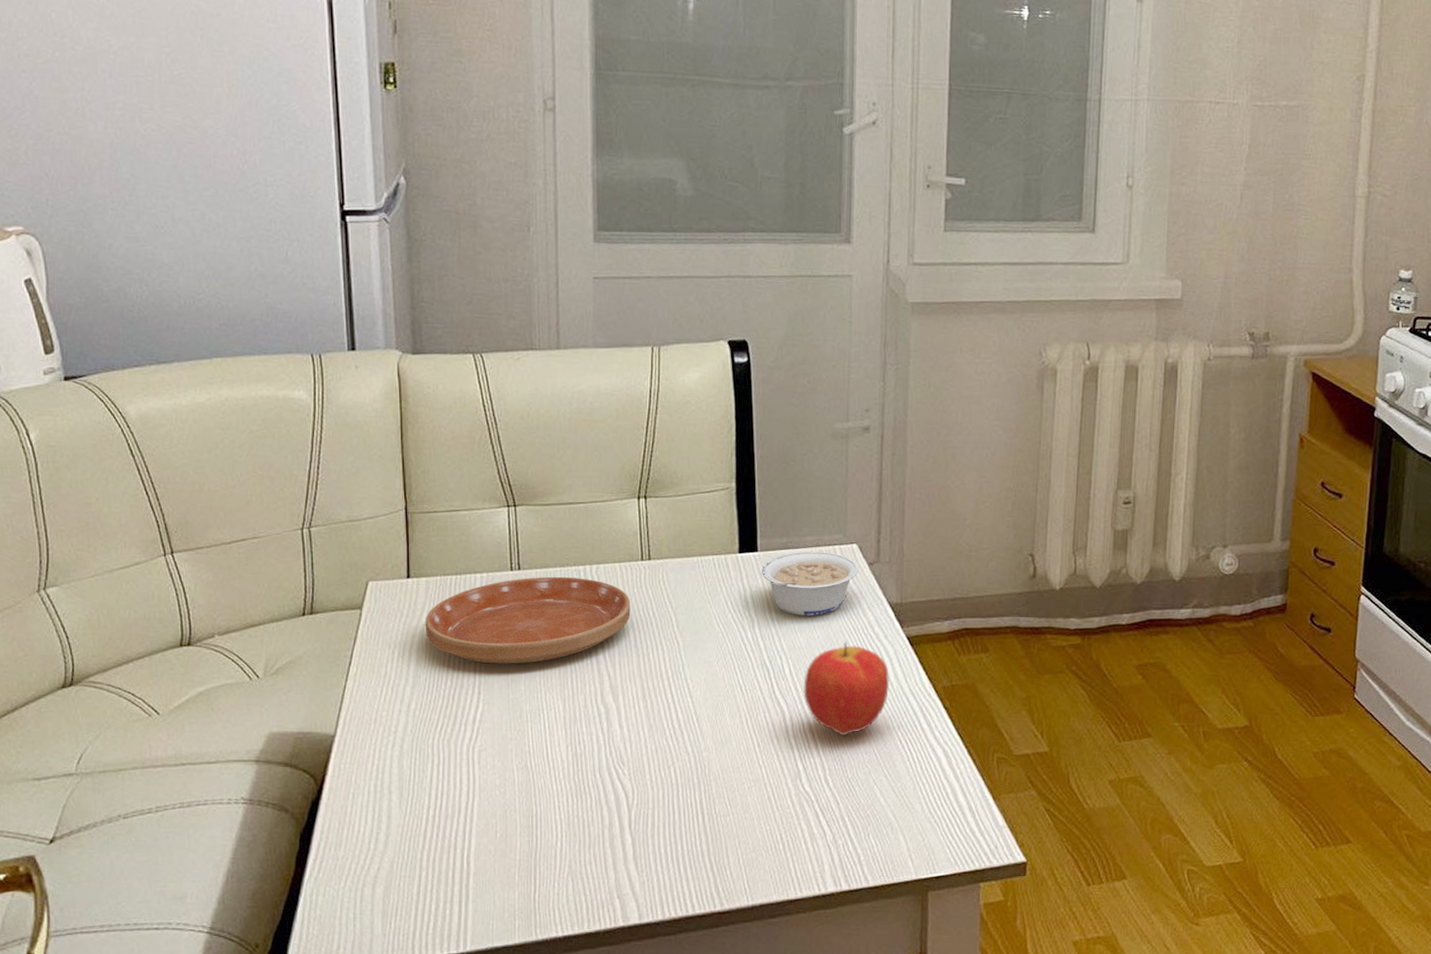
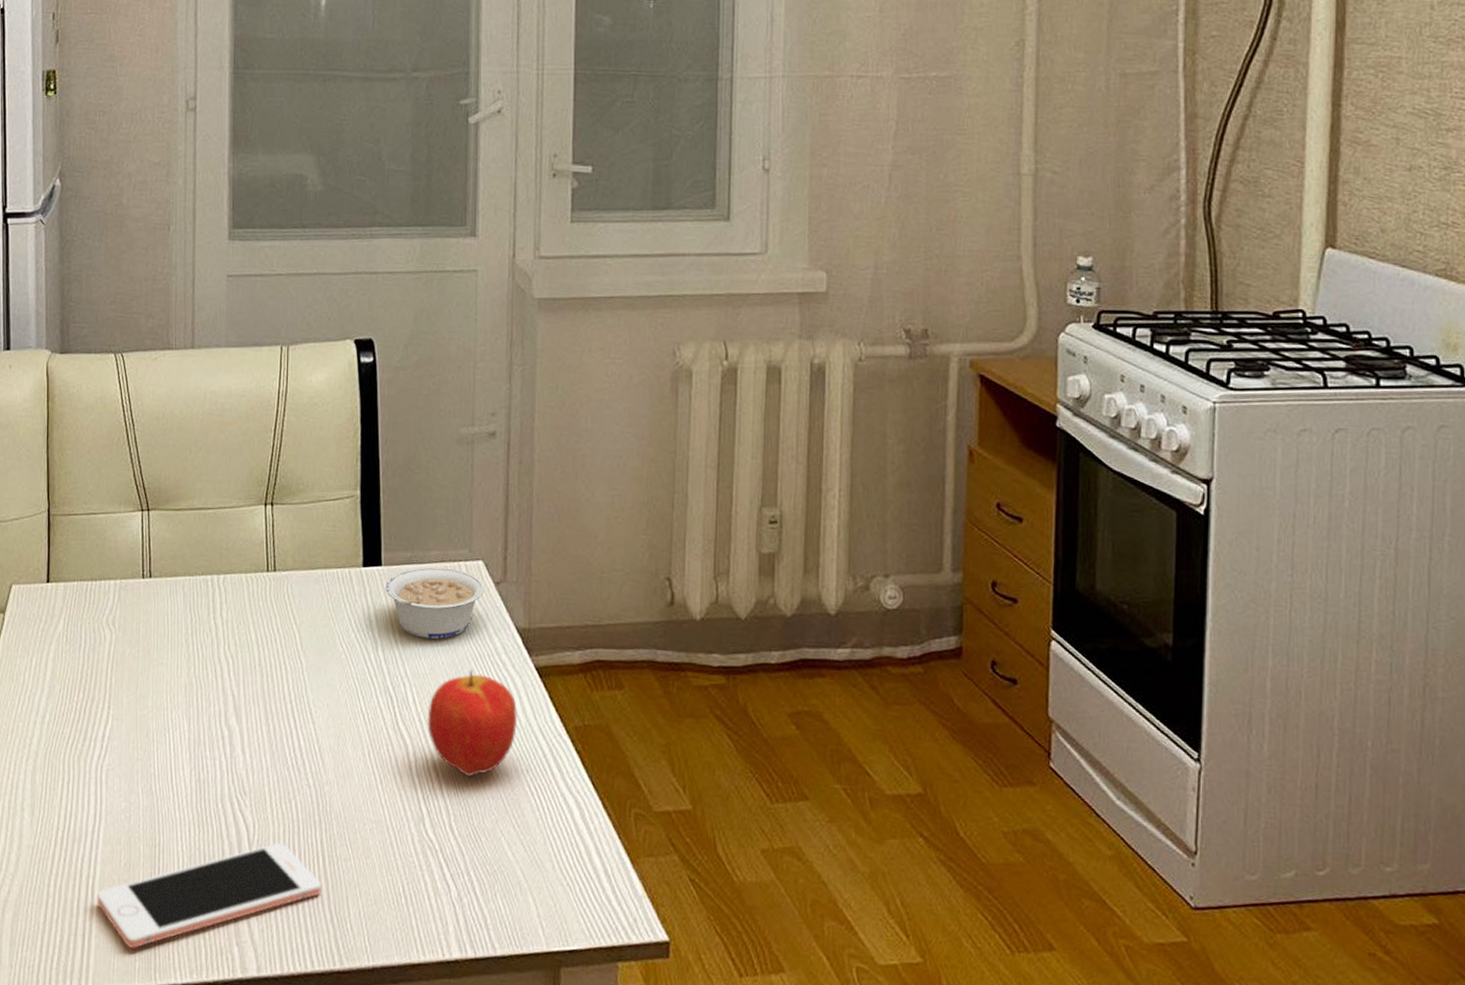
saucer: present [425,576,631,664] -> none [61,585,256,678]
cell phone: none [473,805,701,910] -> present [97,842,321,949]

